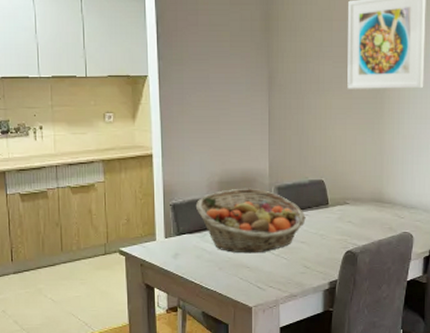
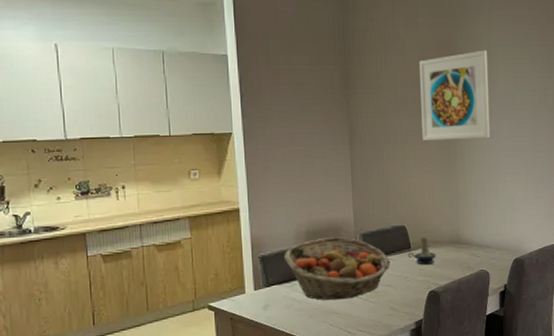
candle holder: none [325,192,356,223] -> present [408,236,436,265]

